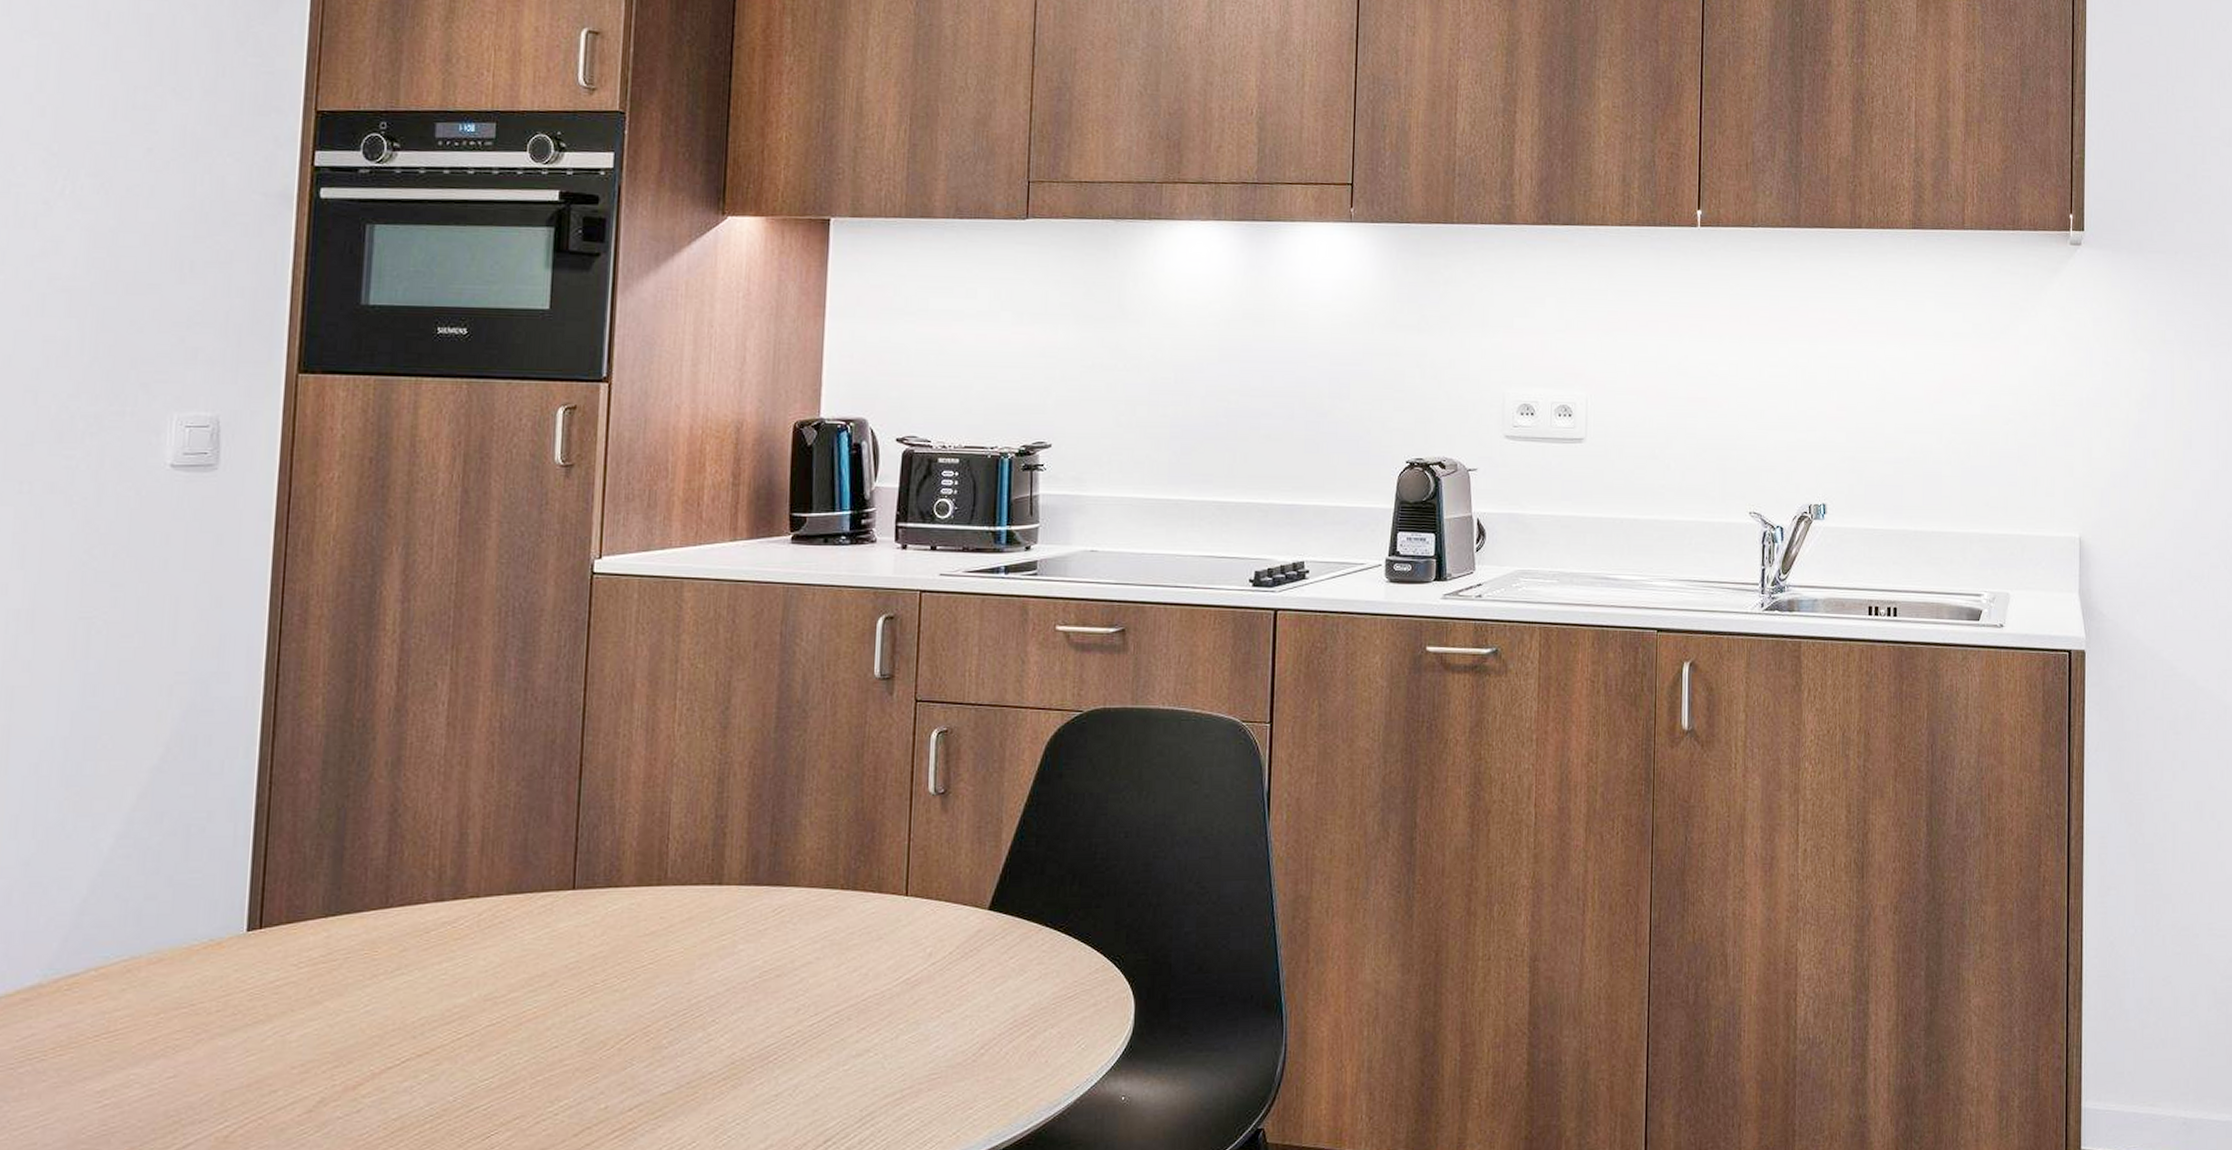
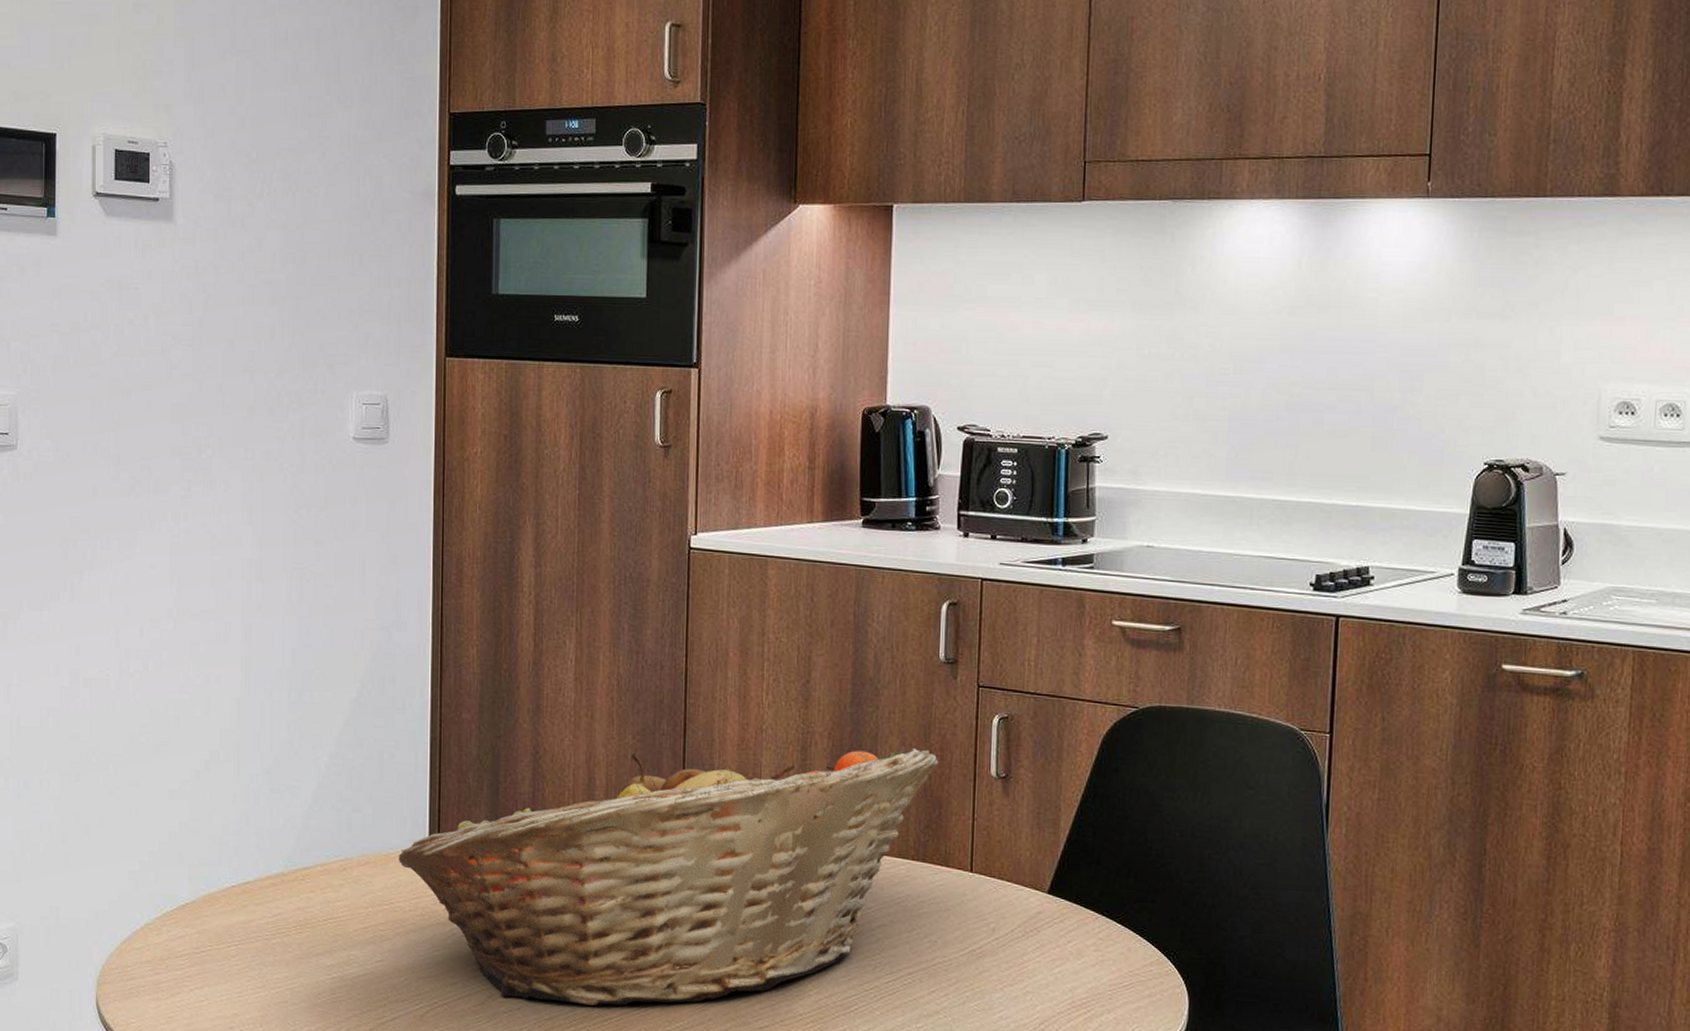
fruit basket: none [204,769,872,1100] -> present [398,747,939,1006]

